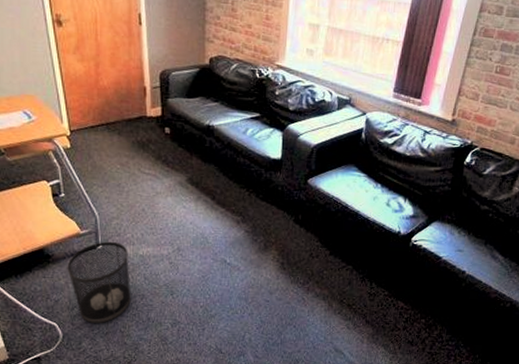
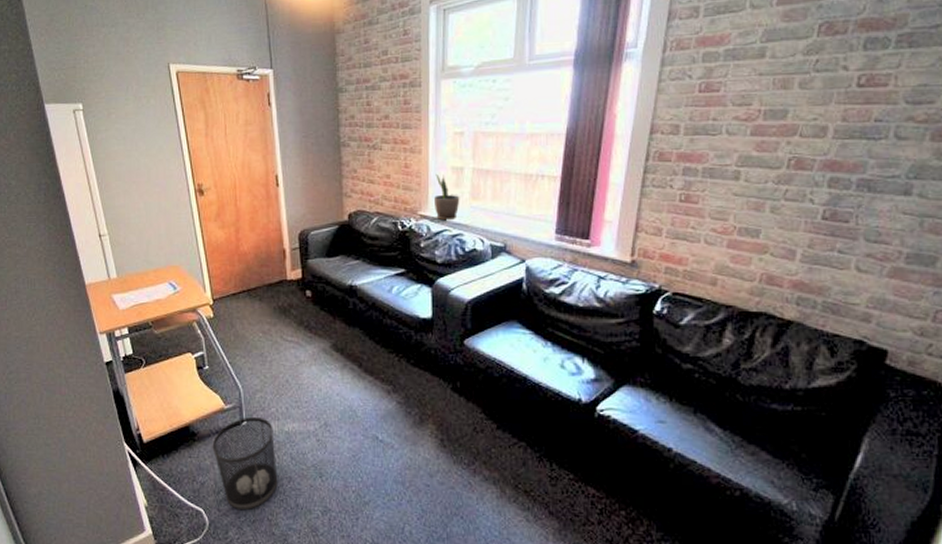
potted plant: none [291,29,314,73] -> present [434,174,460,221]

